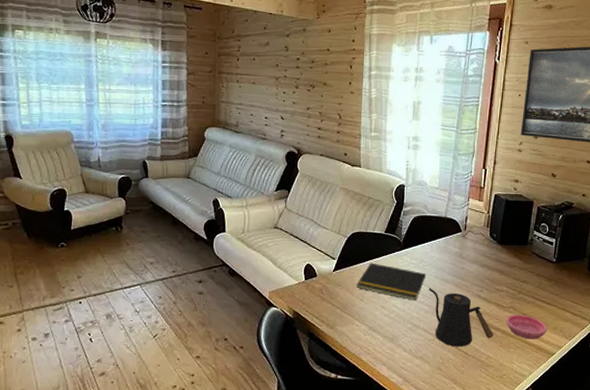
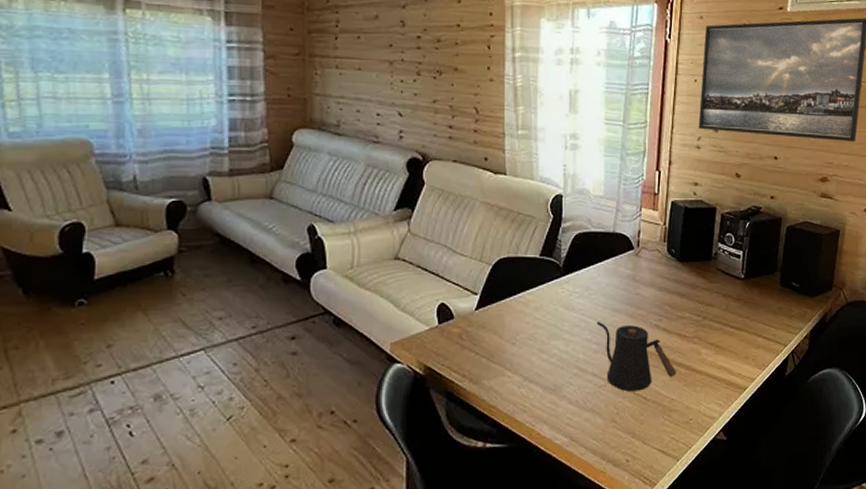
notepad: present [356,262,426,301] -> none [506,295,593,340]
saucer: present [506,315,547,340] -> none [690,345,737,374]

